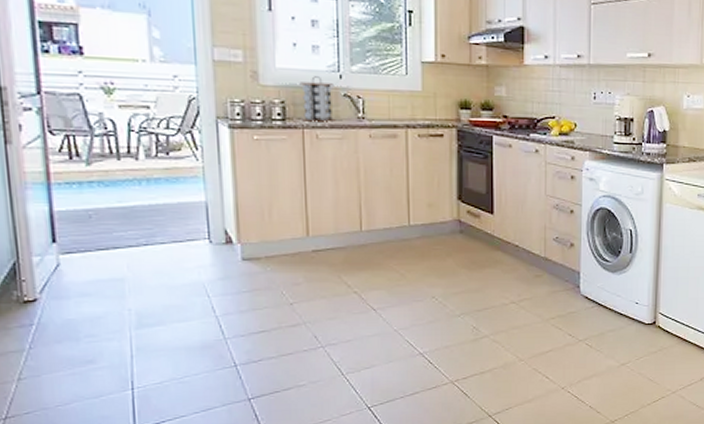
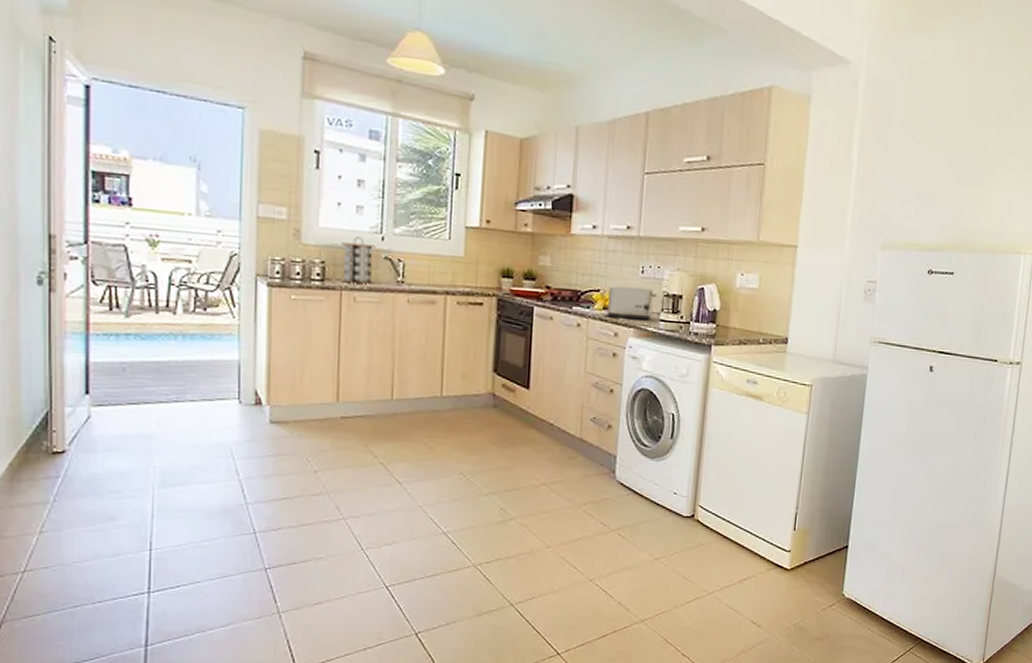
toaster: none [563,111,609,144] -> present [607,284,657,321]

